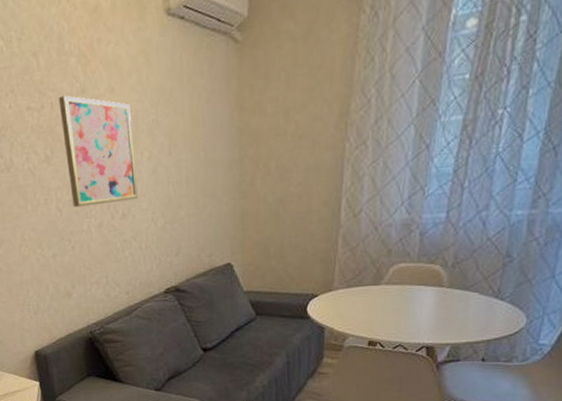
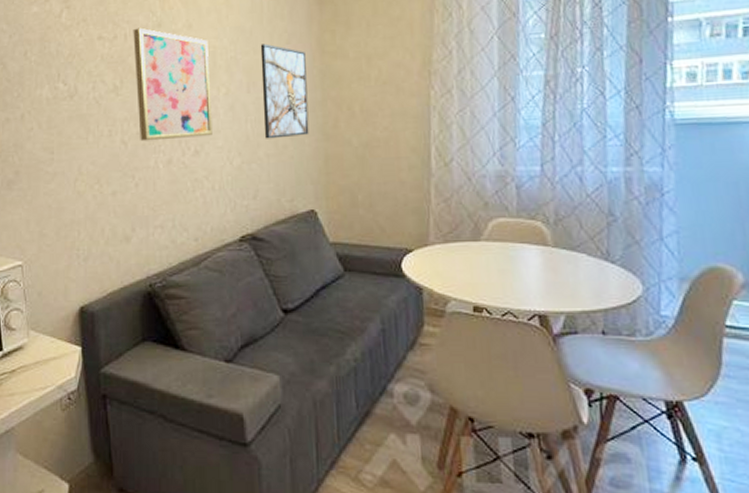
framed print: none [180,103,227,200] -> present [260,43,309,139]

